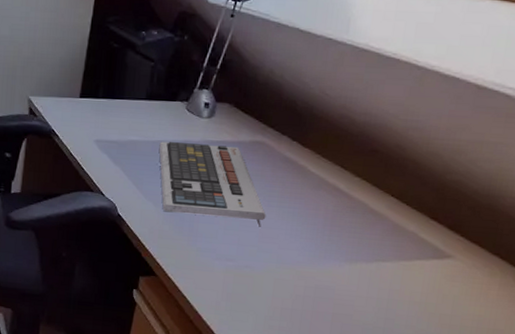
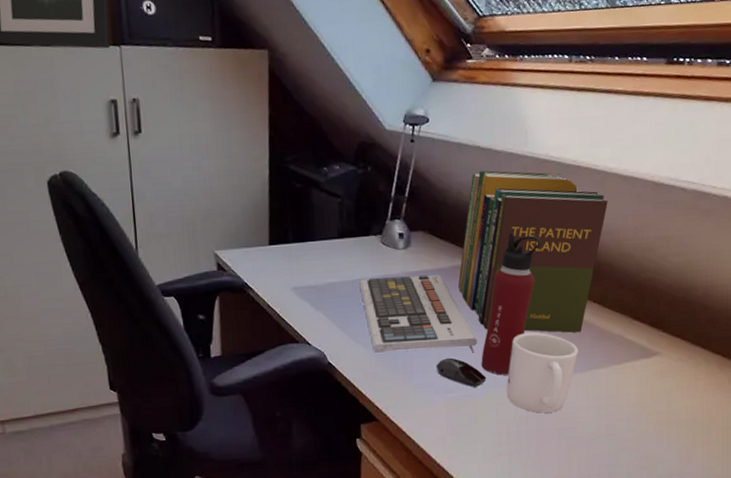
computer mouse: none [220,227,270,260] -> present [436,357,487,387]
books: none [255,53,424,224] -> present [458,170,608,333]
water bottle: none [266,116,347,254] -> present [481,232,542,376]
mug: none [286,215,368,297] -> present [506,332,578,413]

